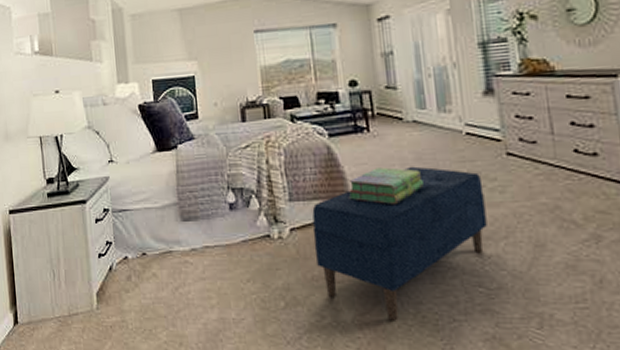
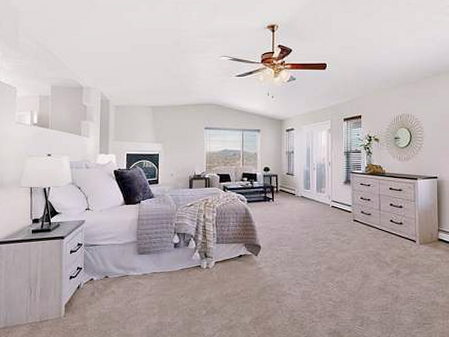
bench: present [312,166,487,321] -> none [230,225,338,323]
stack of books: present [347,167,424,204] -> none [256,224,303,248]

